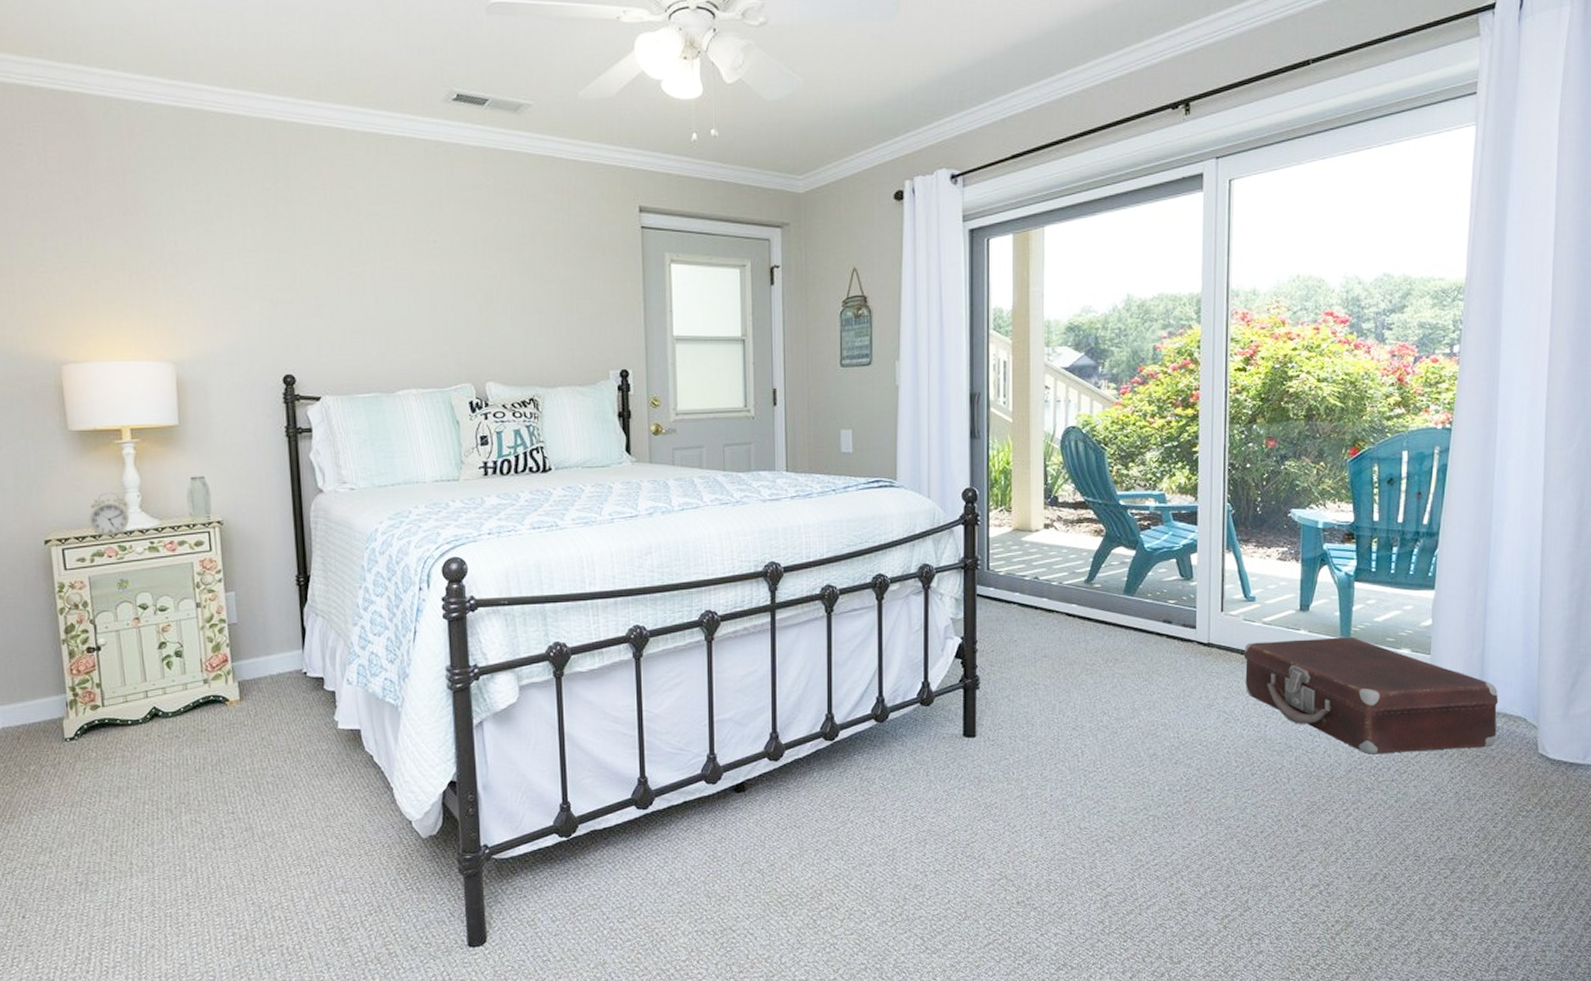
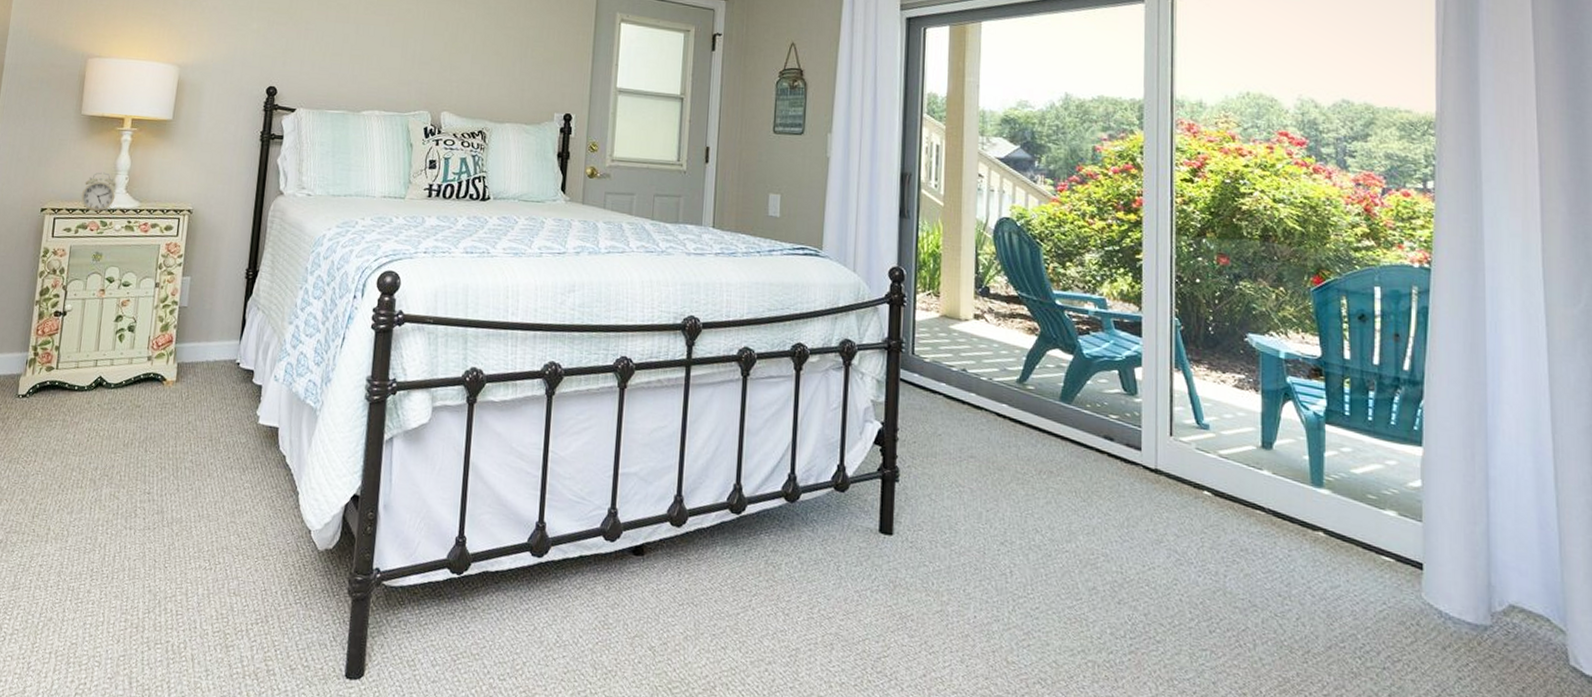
vase: present [186,476,212,525] -> none [165,166,188,211]
suitcase: present [1243,636,1499,753] -> none [1196,475,1513,647]

